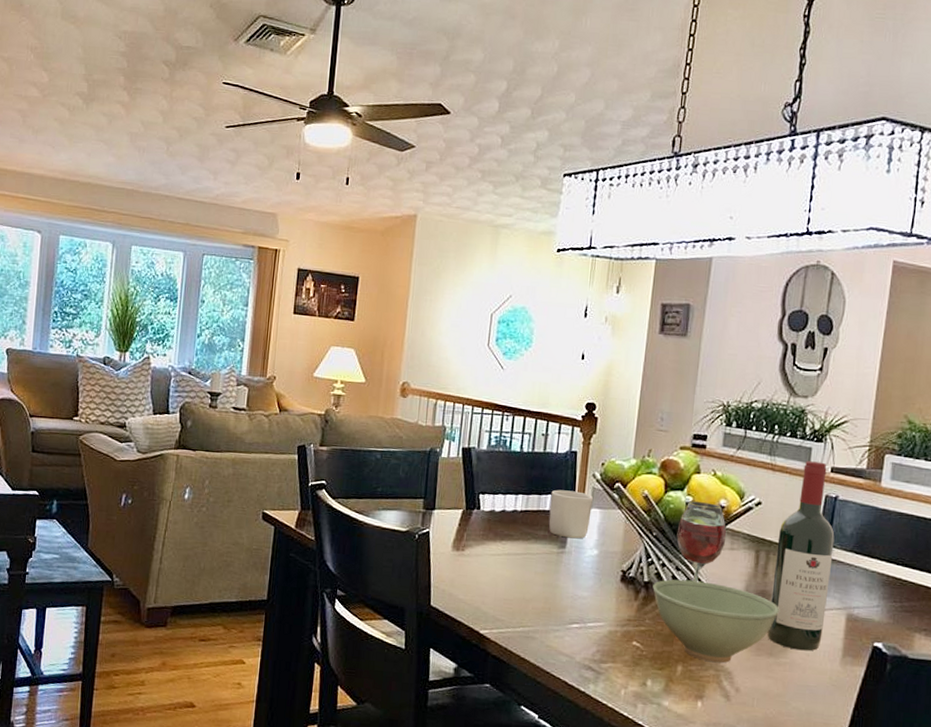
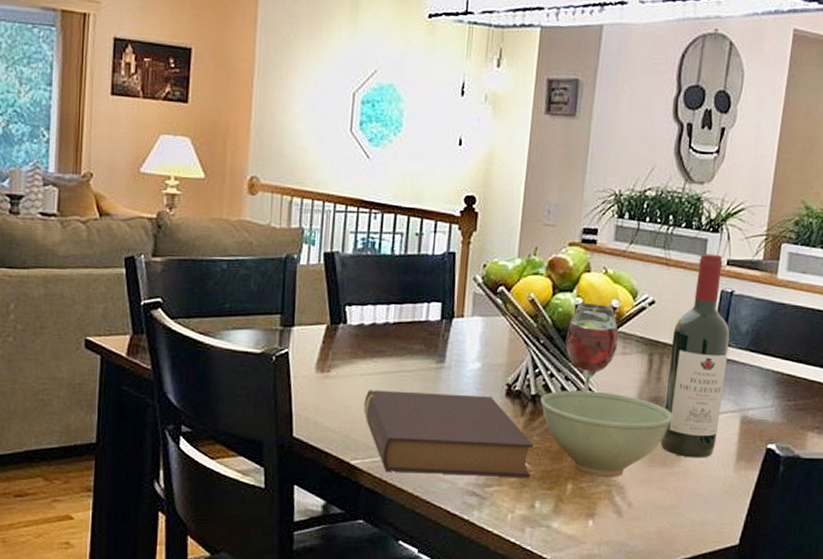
book: none [493,568,646,657] -> present [364,390,533,477]
mug: present [548,489,593,539] -> none [425,297,474,352]

